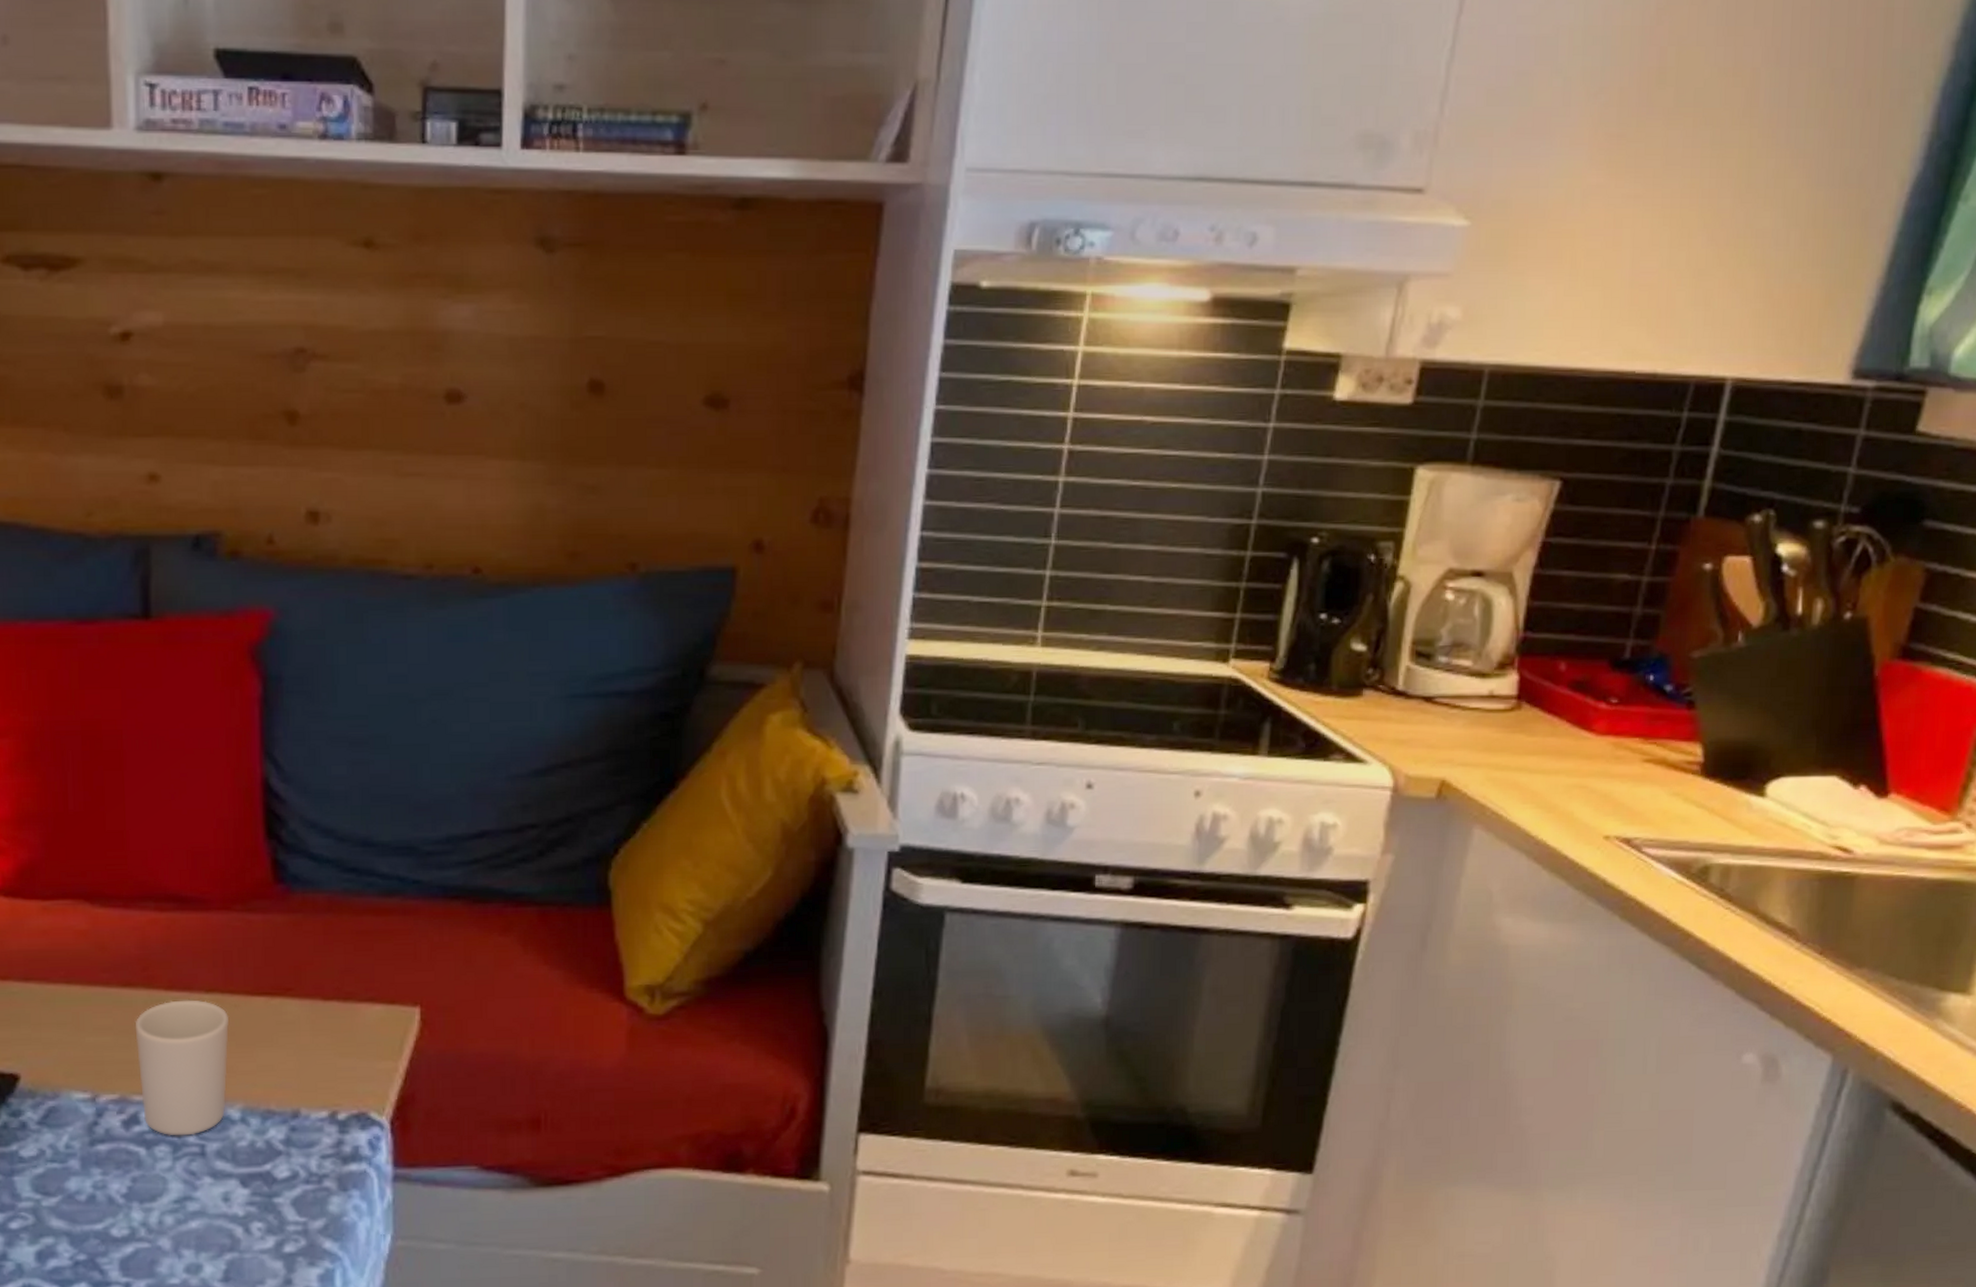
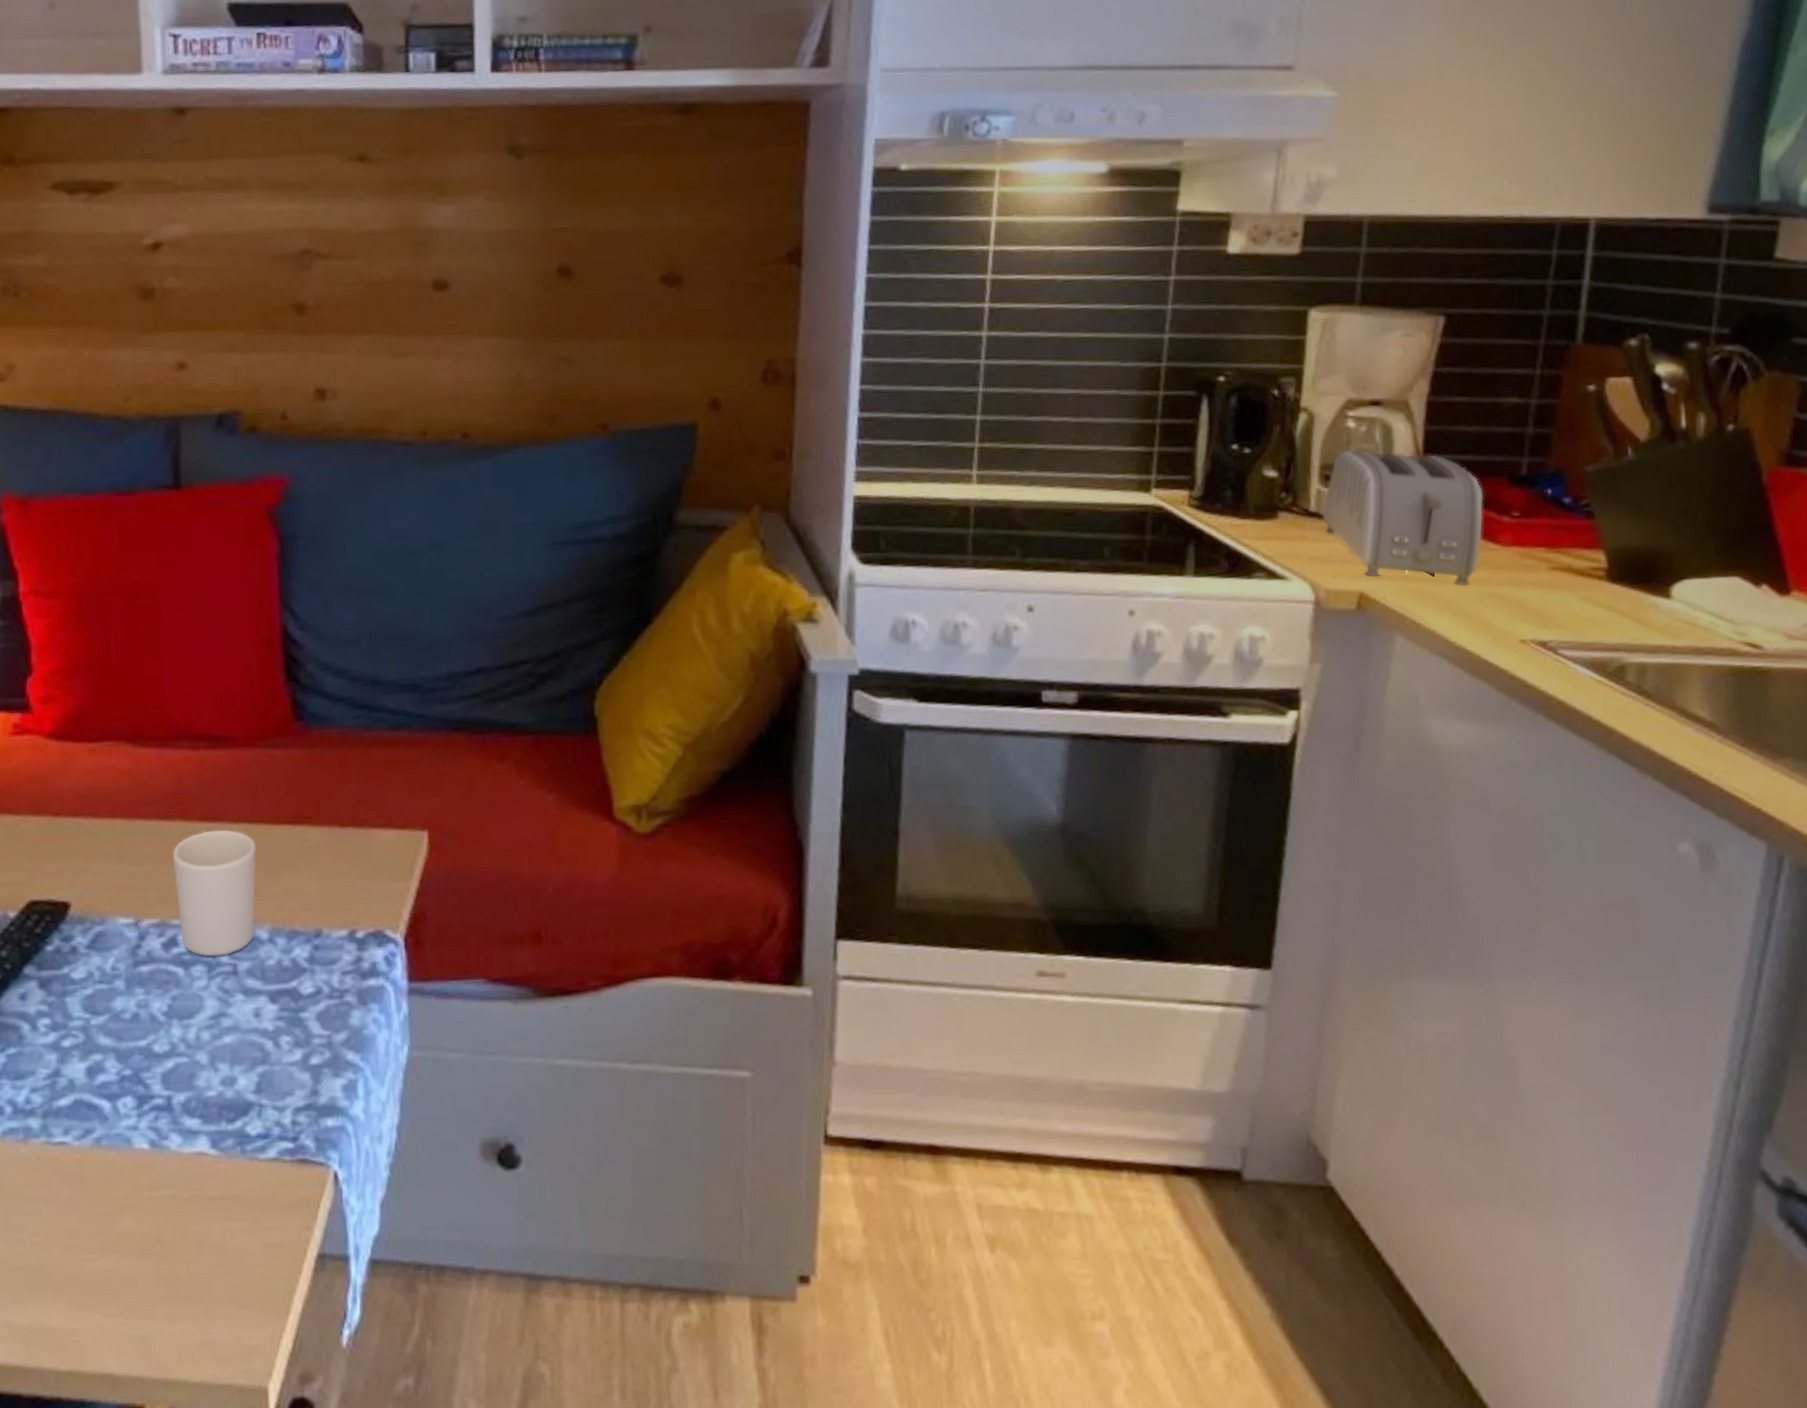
toaster: none [1409,623,1583,777] -> present [1322,449,1484,586]

